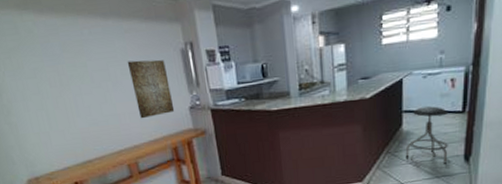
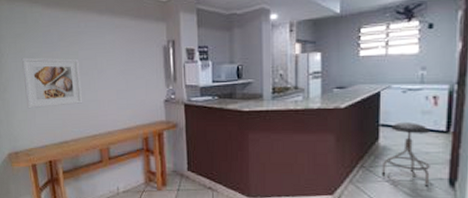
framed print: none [21,71,101,131] -> present [21,57,83,109]
wall art: present [127,59,175,119] -> none [113,53,150,107]

